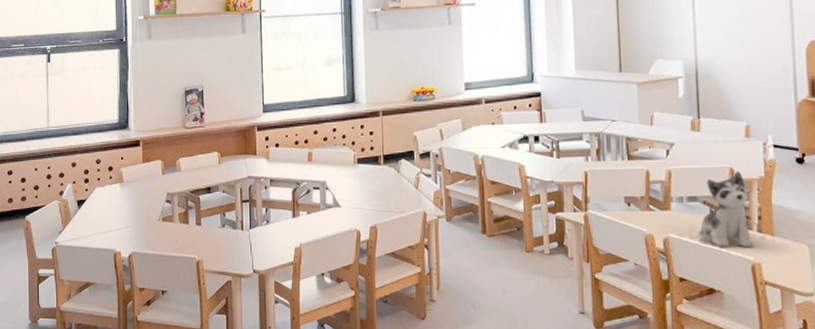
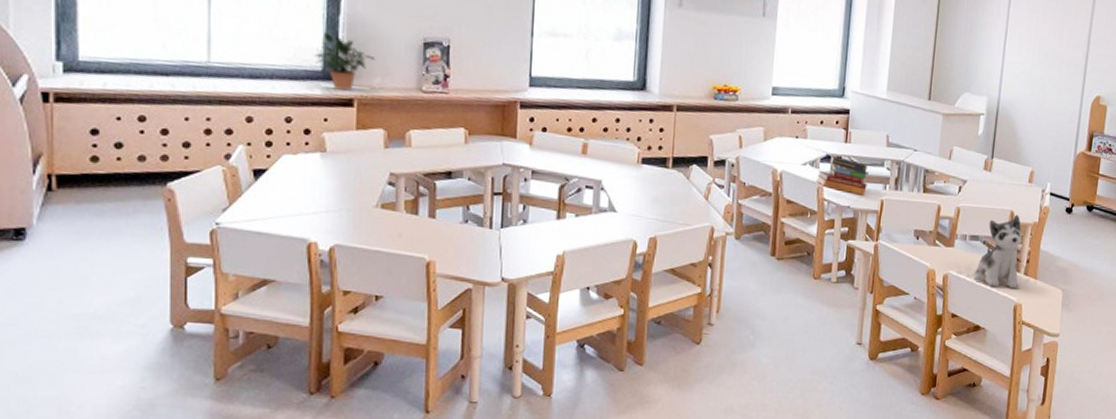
potted plant: none [113,95,153,135] -> present [314,33,376,91]
books: none [517,135,568,169] -> present [817,155,868,196]

